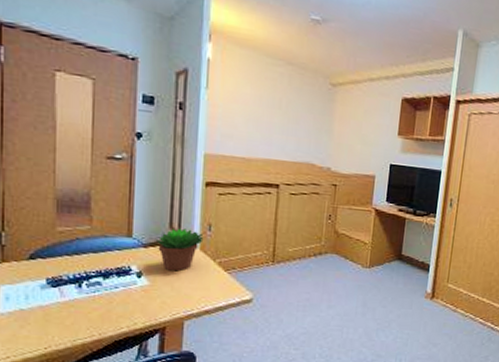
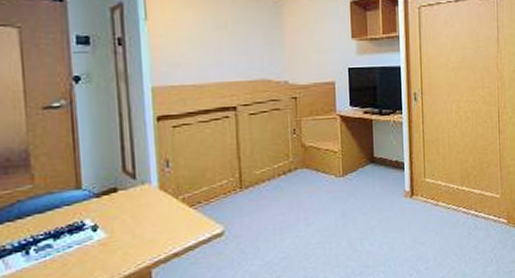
succulent plant: present [155,228,204,272] -> none [108,169,162,218]

